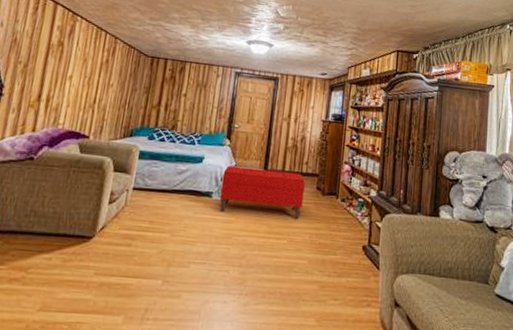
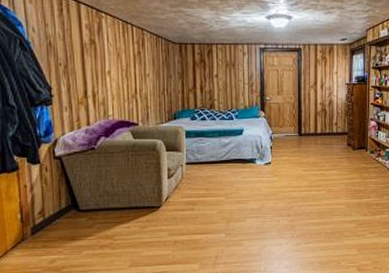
bench: present [219,165,306,220] -> none [262,133,337,174]

